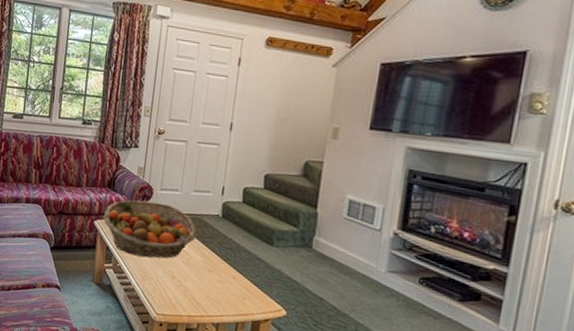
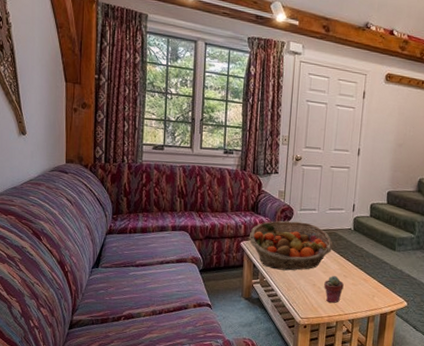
potted succulent: none [184,268,208,301] -> present [324,276,344,303]

